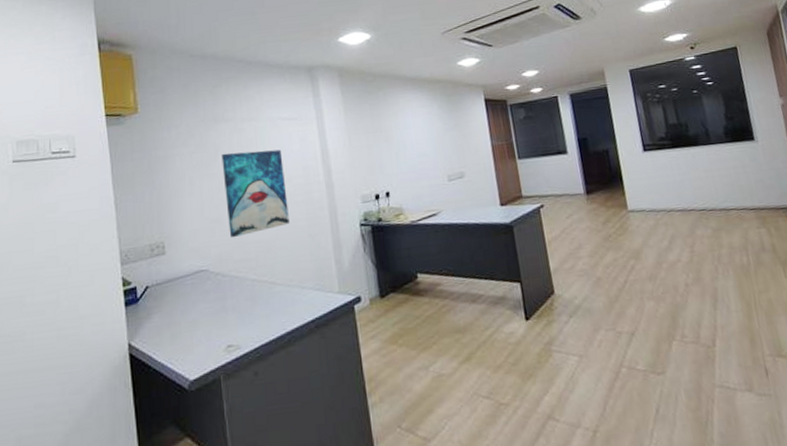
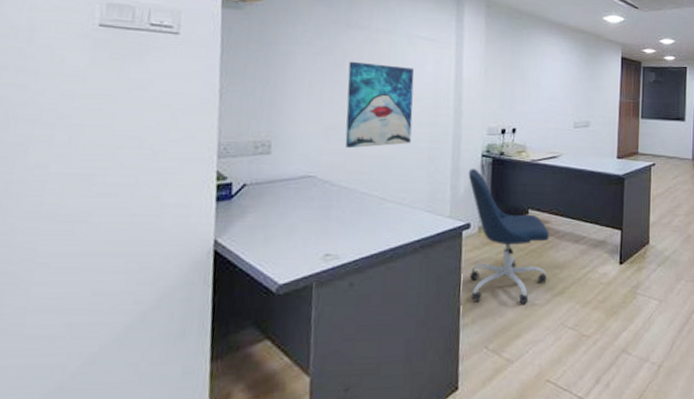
office chair: none [349,238,450,379] -> present [468,168,549,304]

